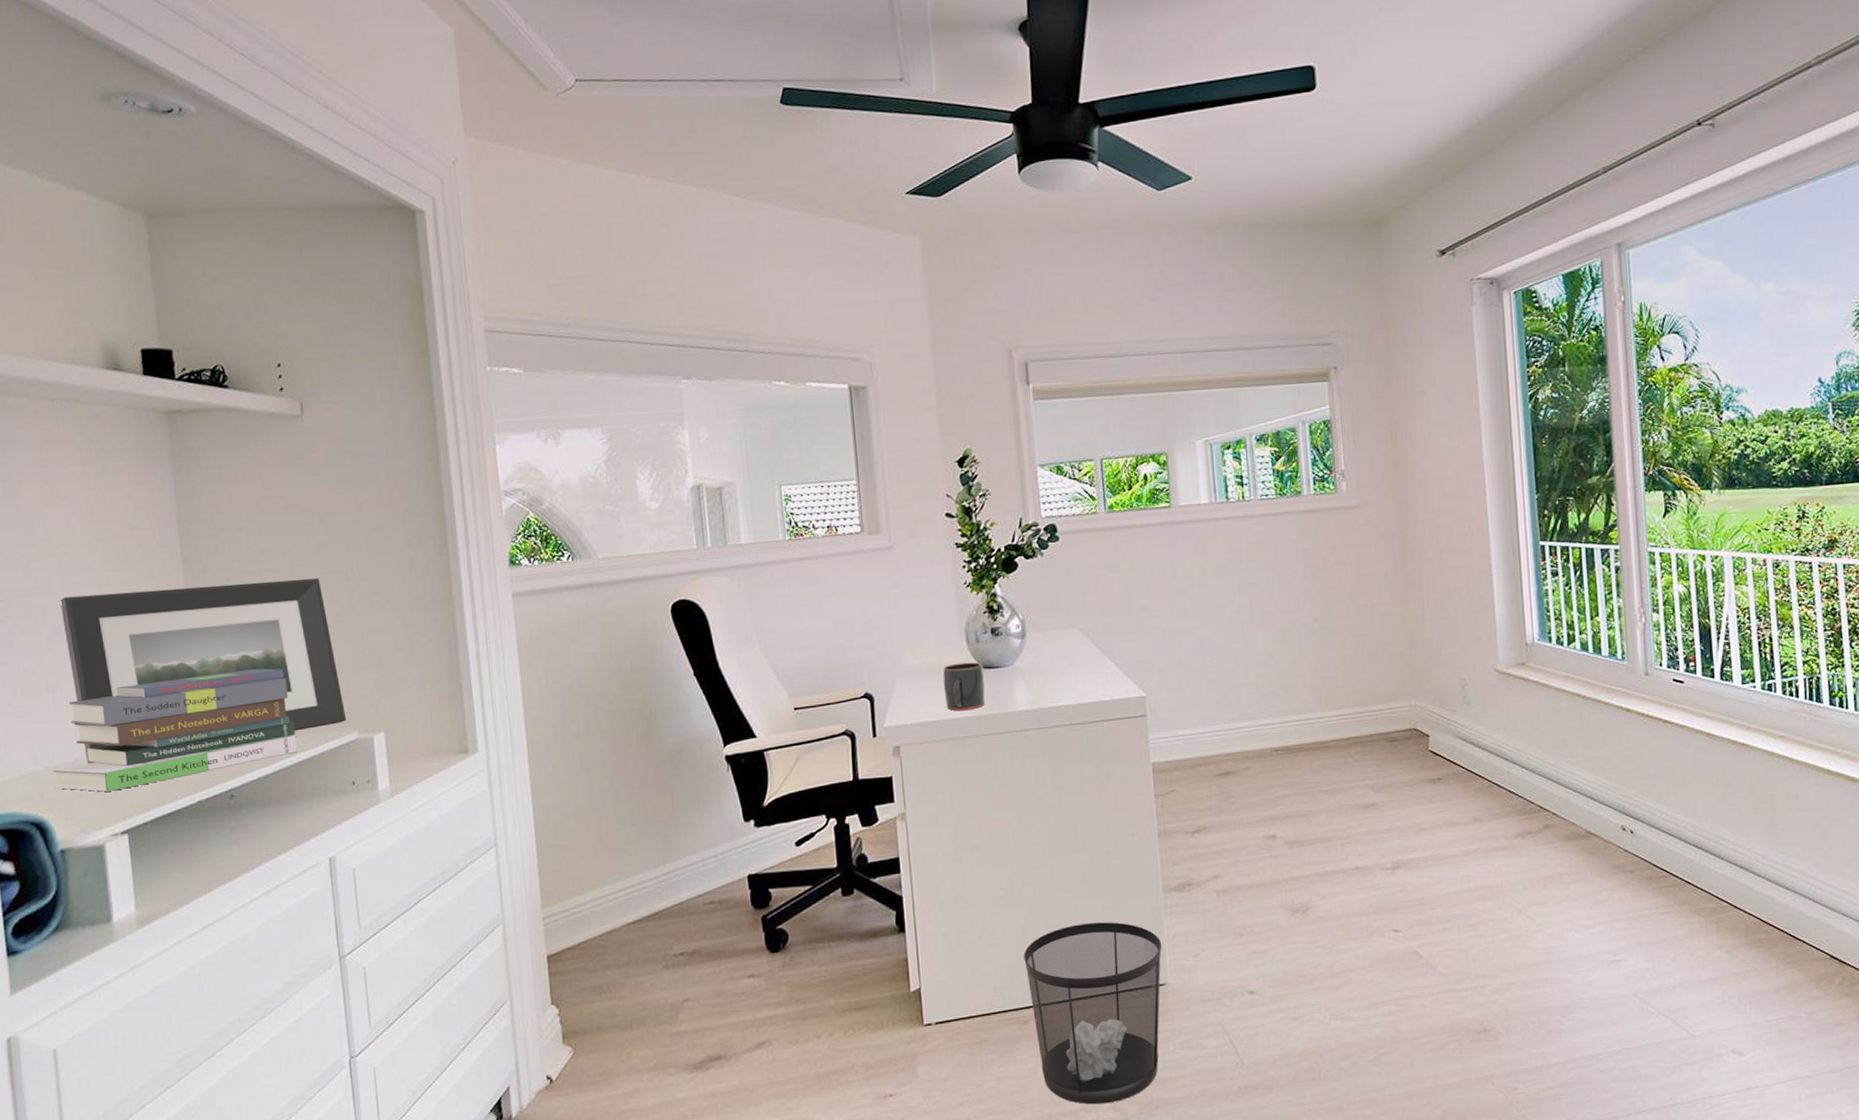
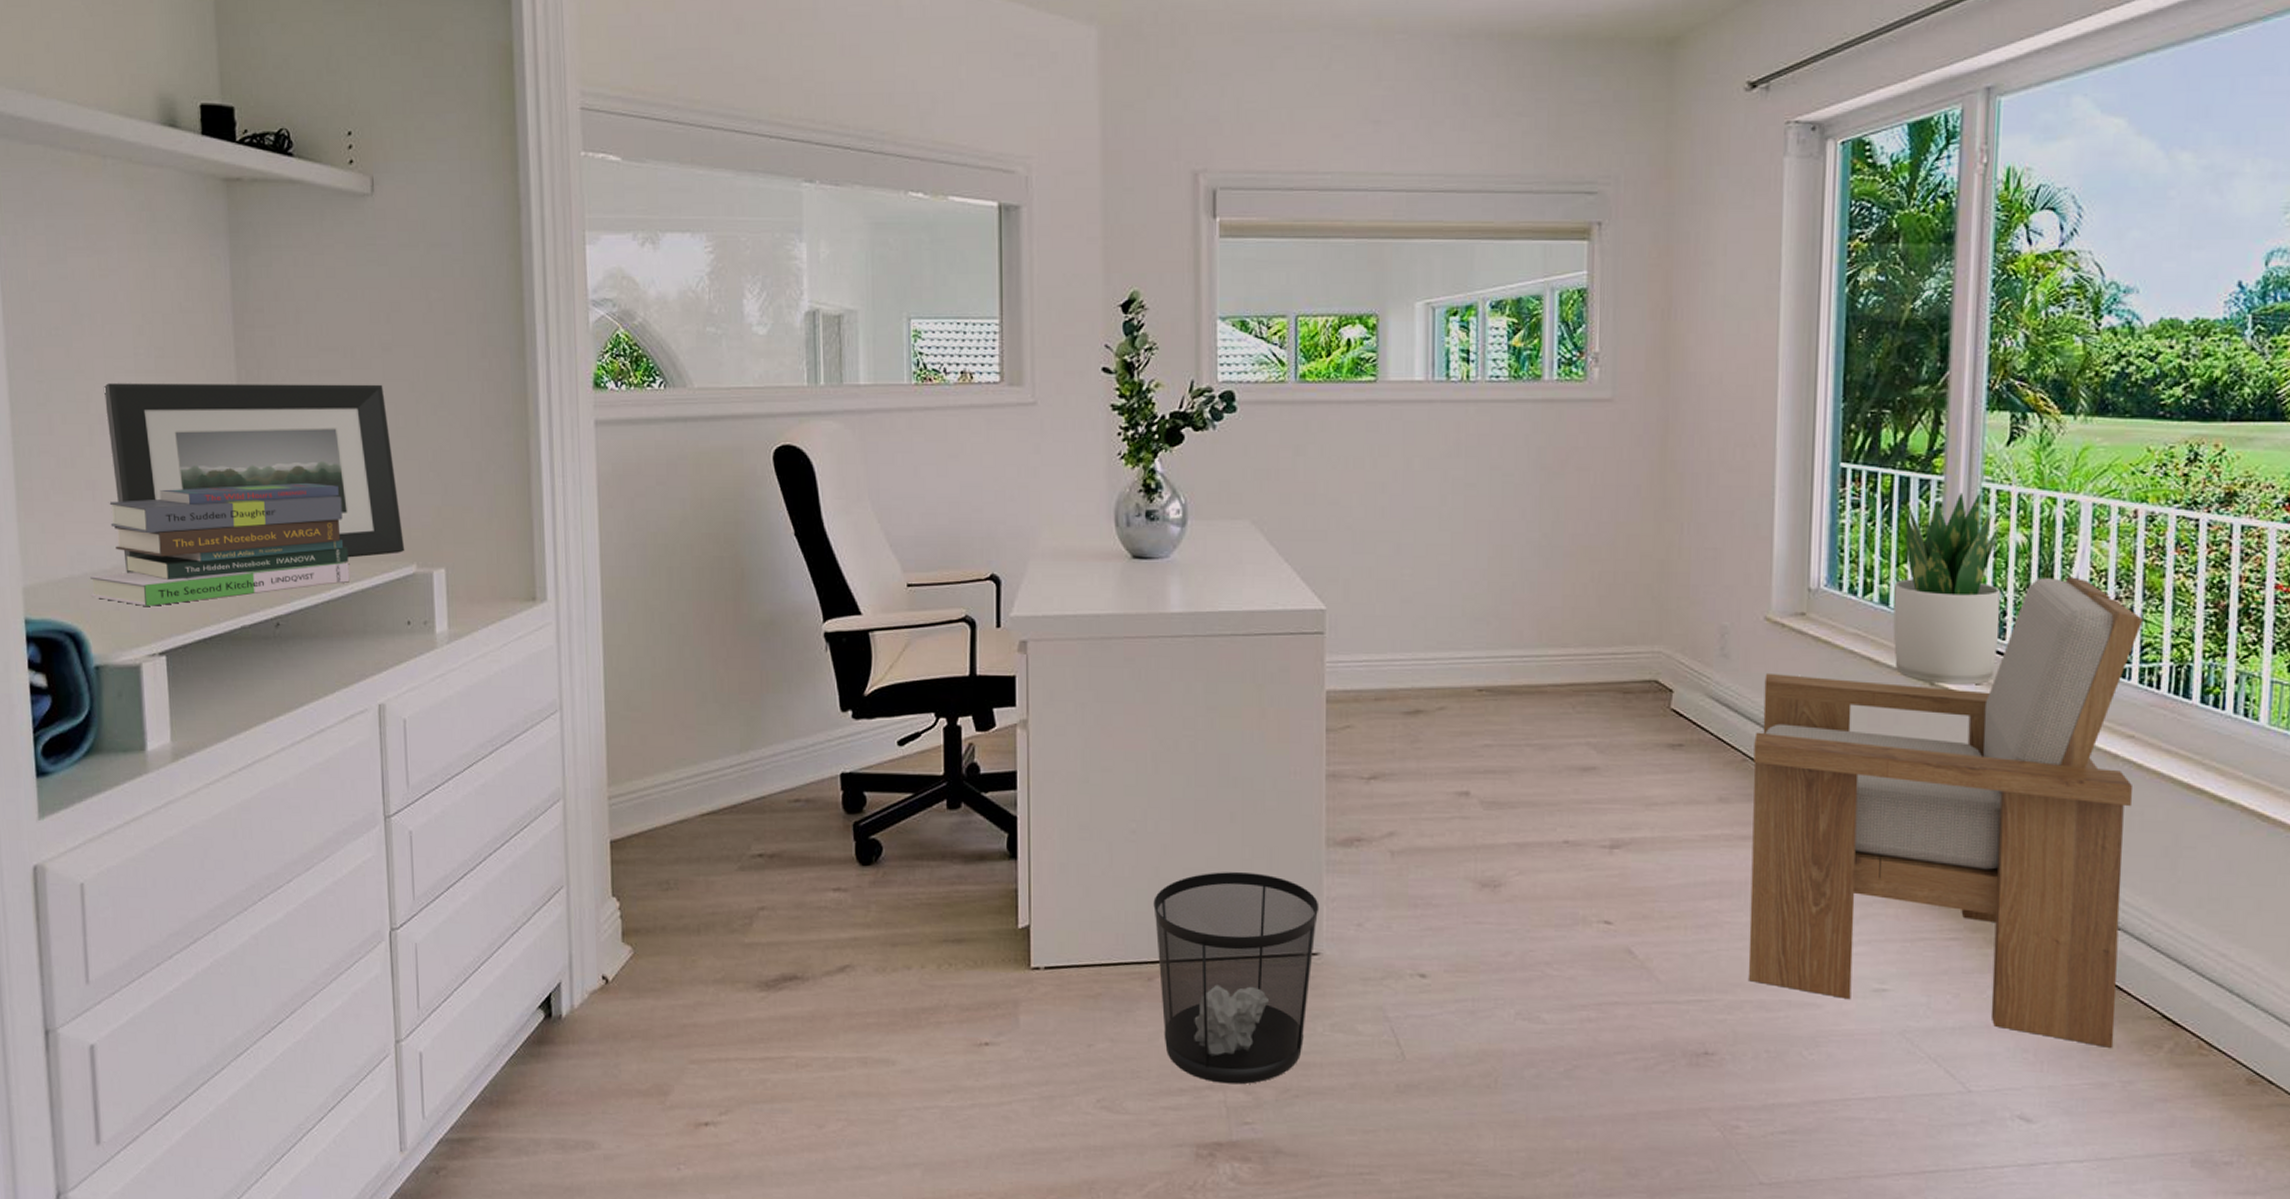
mug: present [942,662,985,711] -> none [1084,549,1132,607]
armchair: none [1496,614,1797,987] -> present [1749,575,2144,1048]
planter: none [1591,556,1675,710] -> present [1893,492,2001,685]

